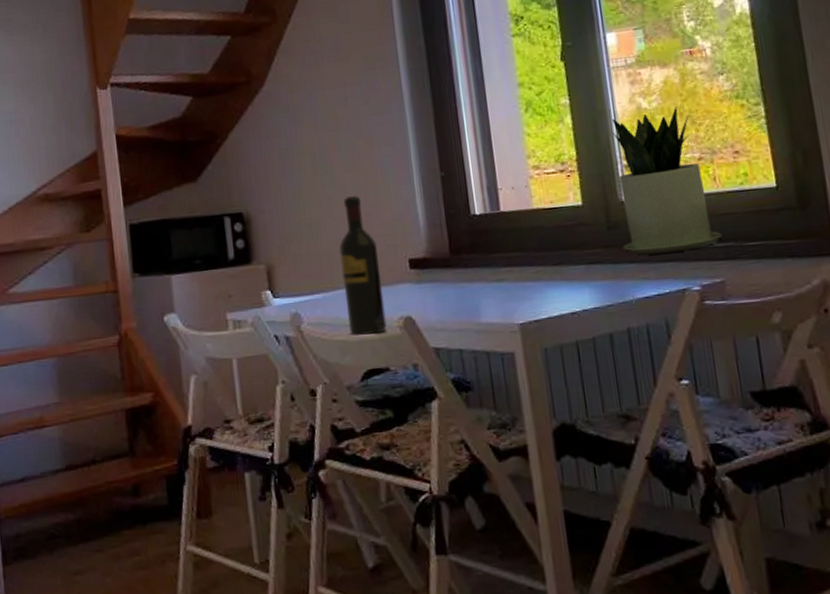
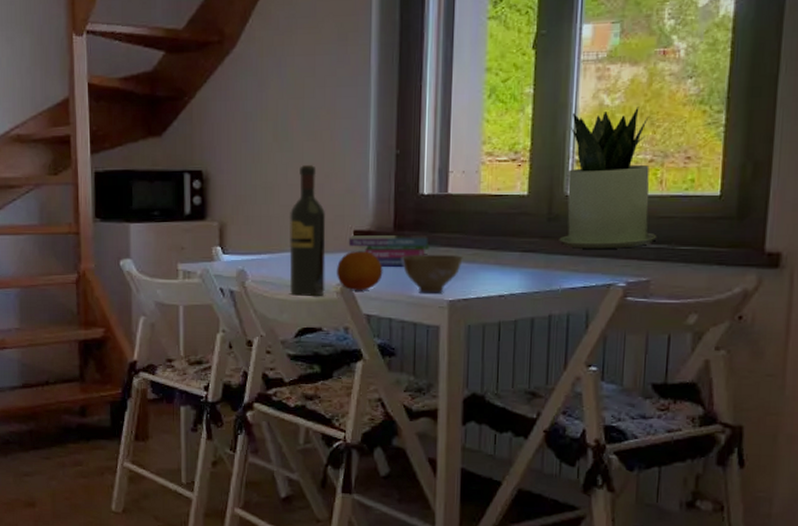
fruit: none [395,279,446,323] -> present [336,251,383,291]
books: none [404,257,490,295] -> present [348,235,429,267]
bowl: none [462,274,527,319] -> present [401,254,463,293]

